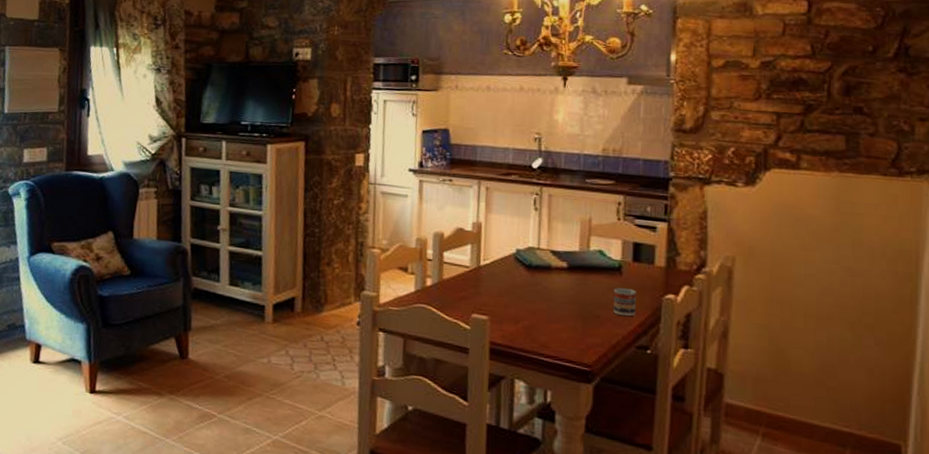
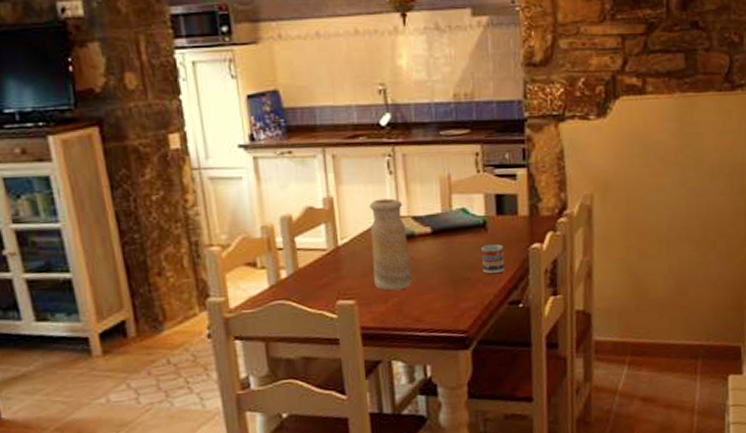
vase: none [508,230,545,315] -> present [369,198,413,291]

